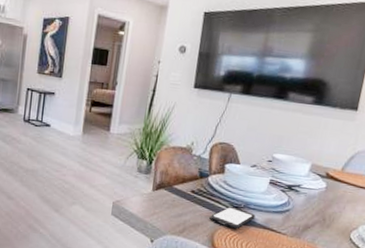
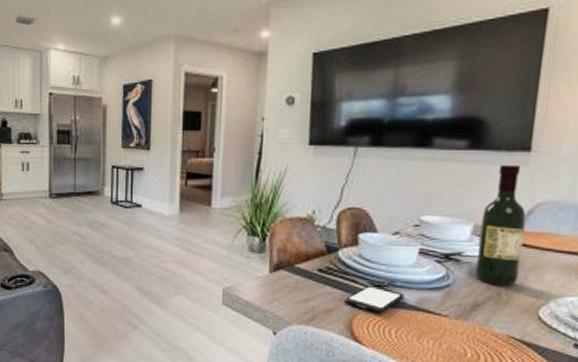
wine bottle: none [308,118,350,213] -> present [474,164,526,286]

